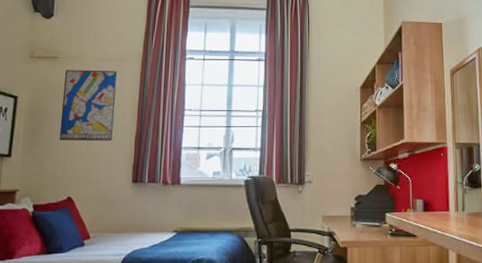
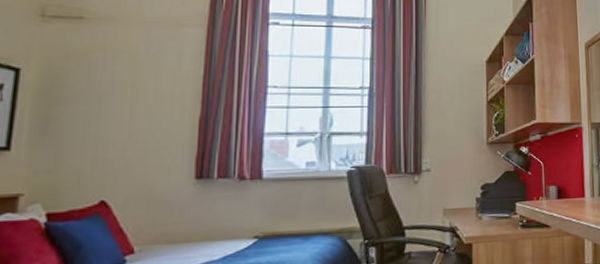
wall art: present [59,70,118,141] -> none [86,34,173,128]

